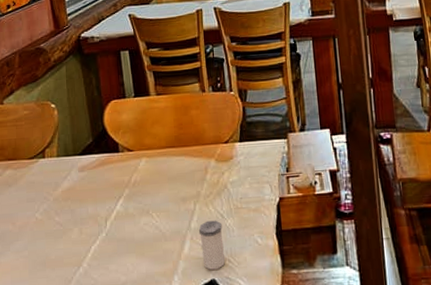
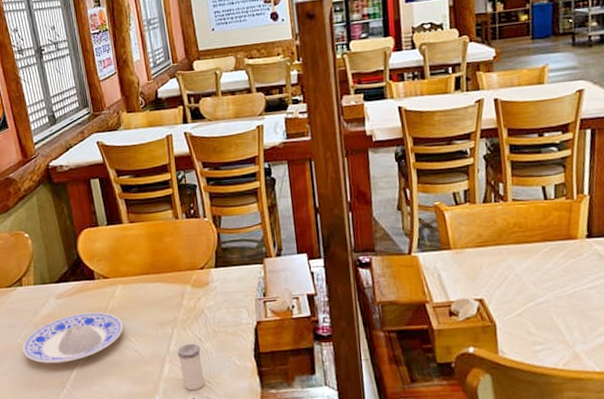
plate: none [40,186,145,241] -> present [22,312,124,364]

